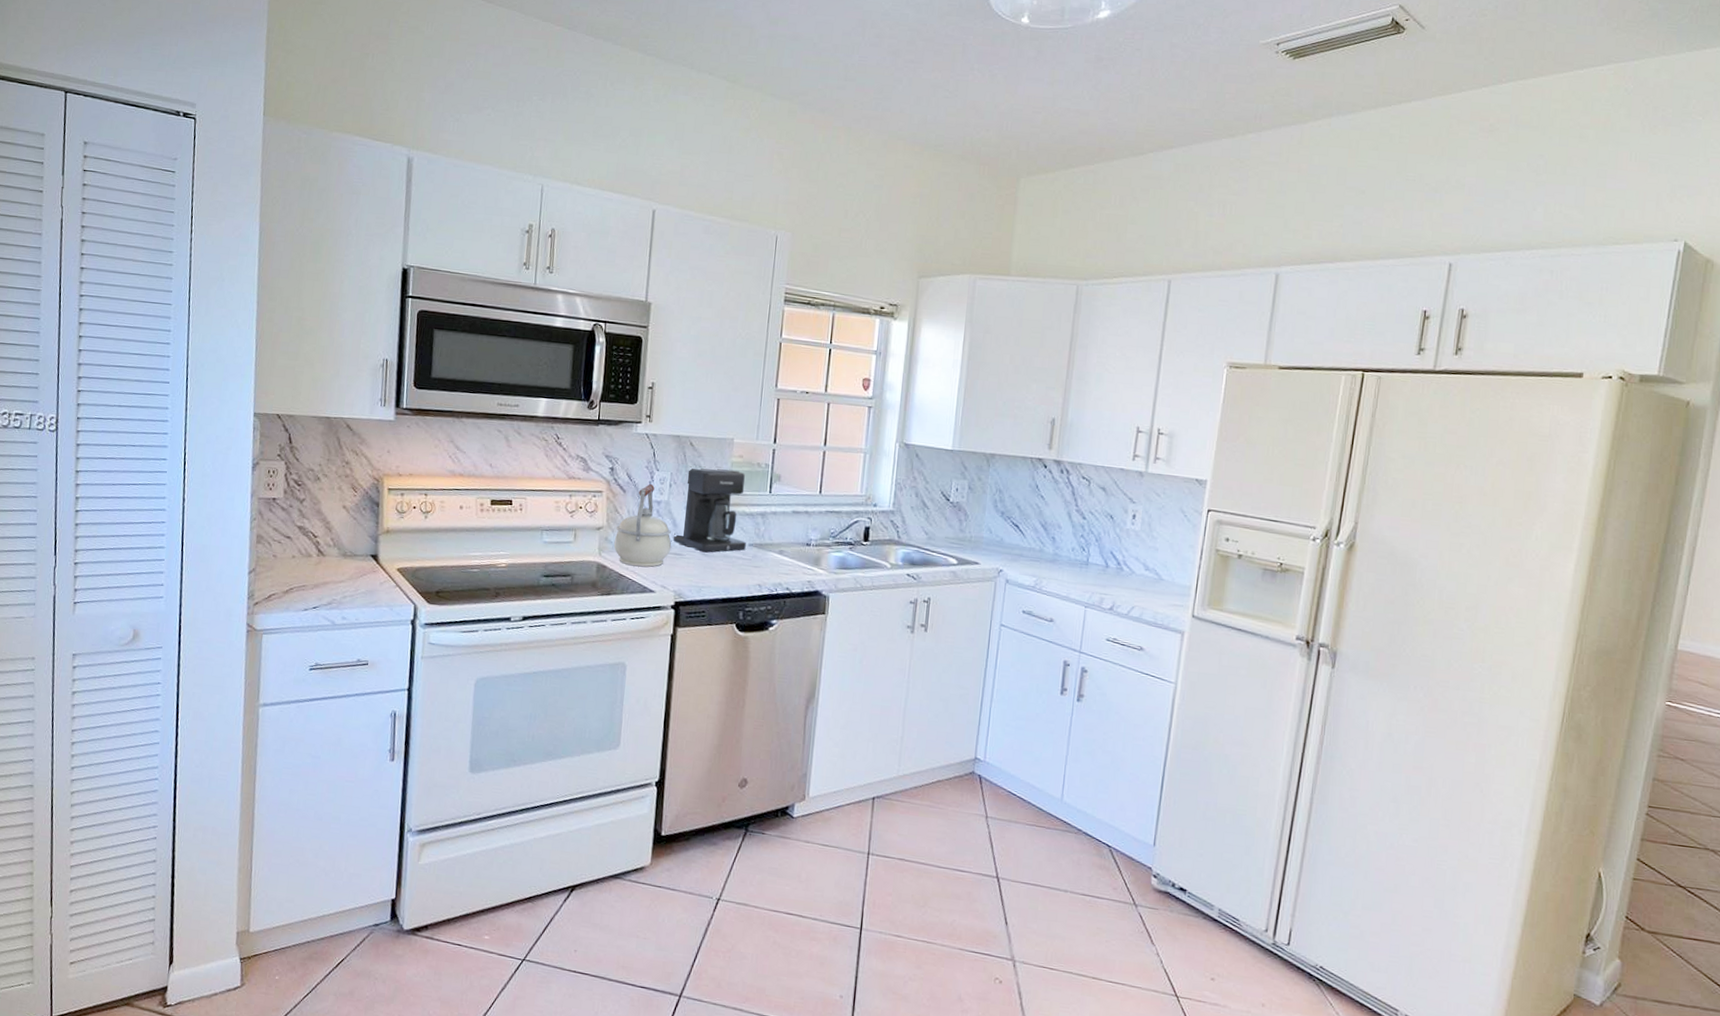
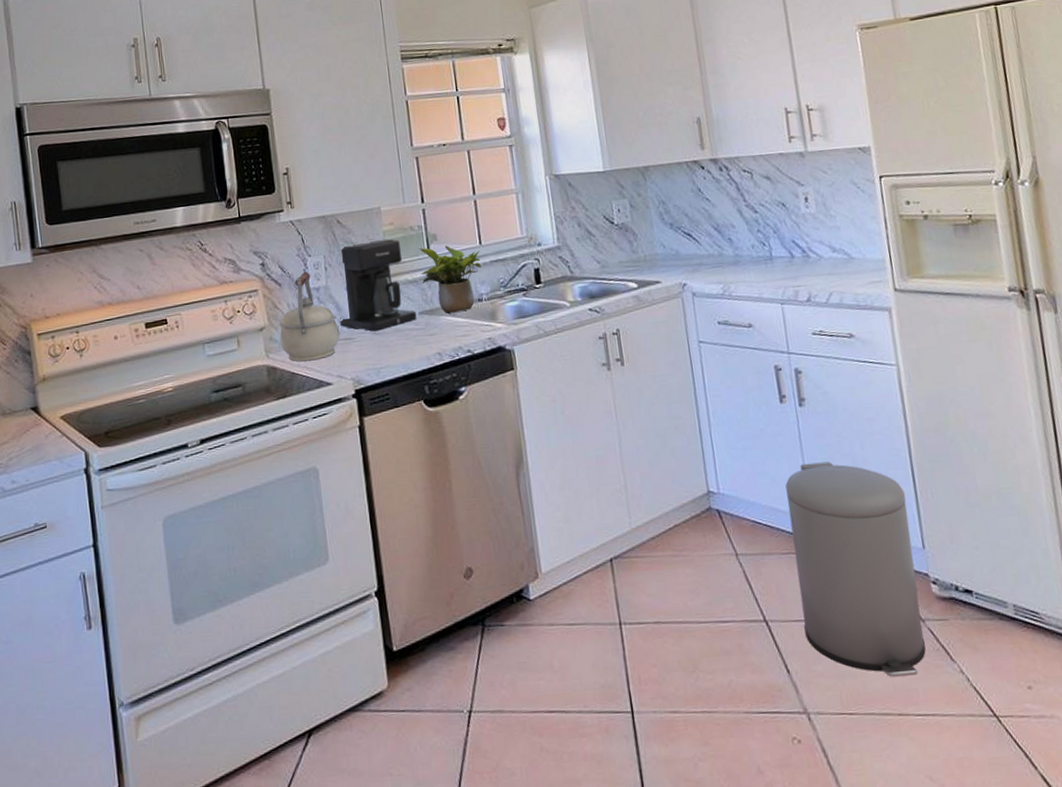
potted plant: none [758,485,818,552] -> present [419,245,482,314]
pedal bin: none [1029,751,1151,949] -> present [785,461,926,678]

